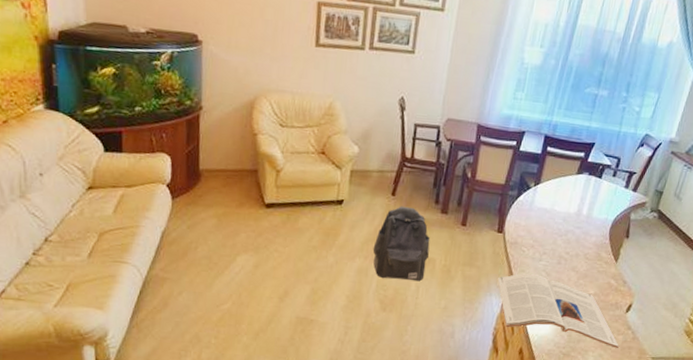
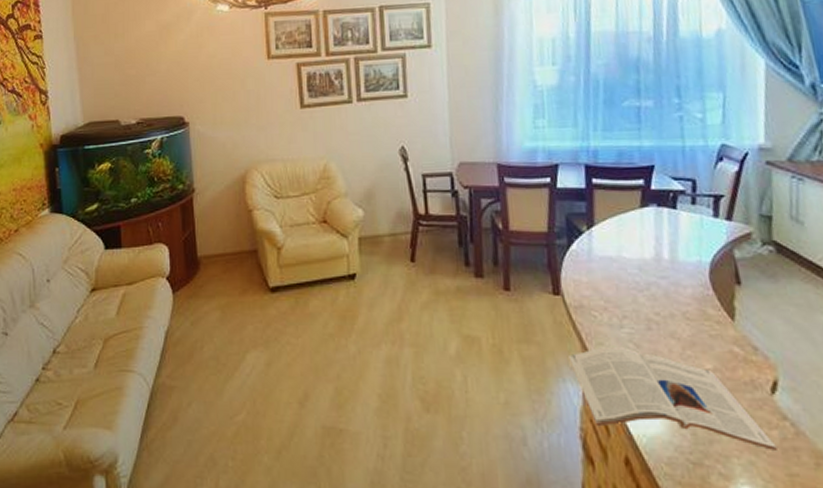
backpack: present [373,206,430,282] -> none [399,273,471,369]

